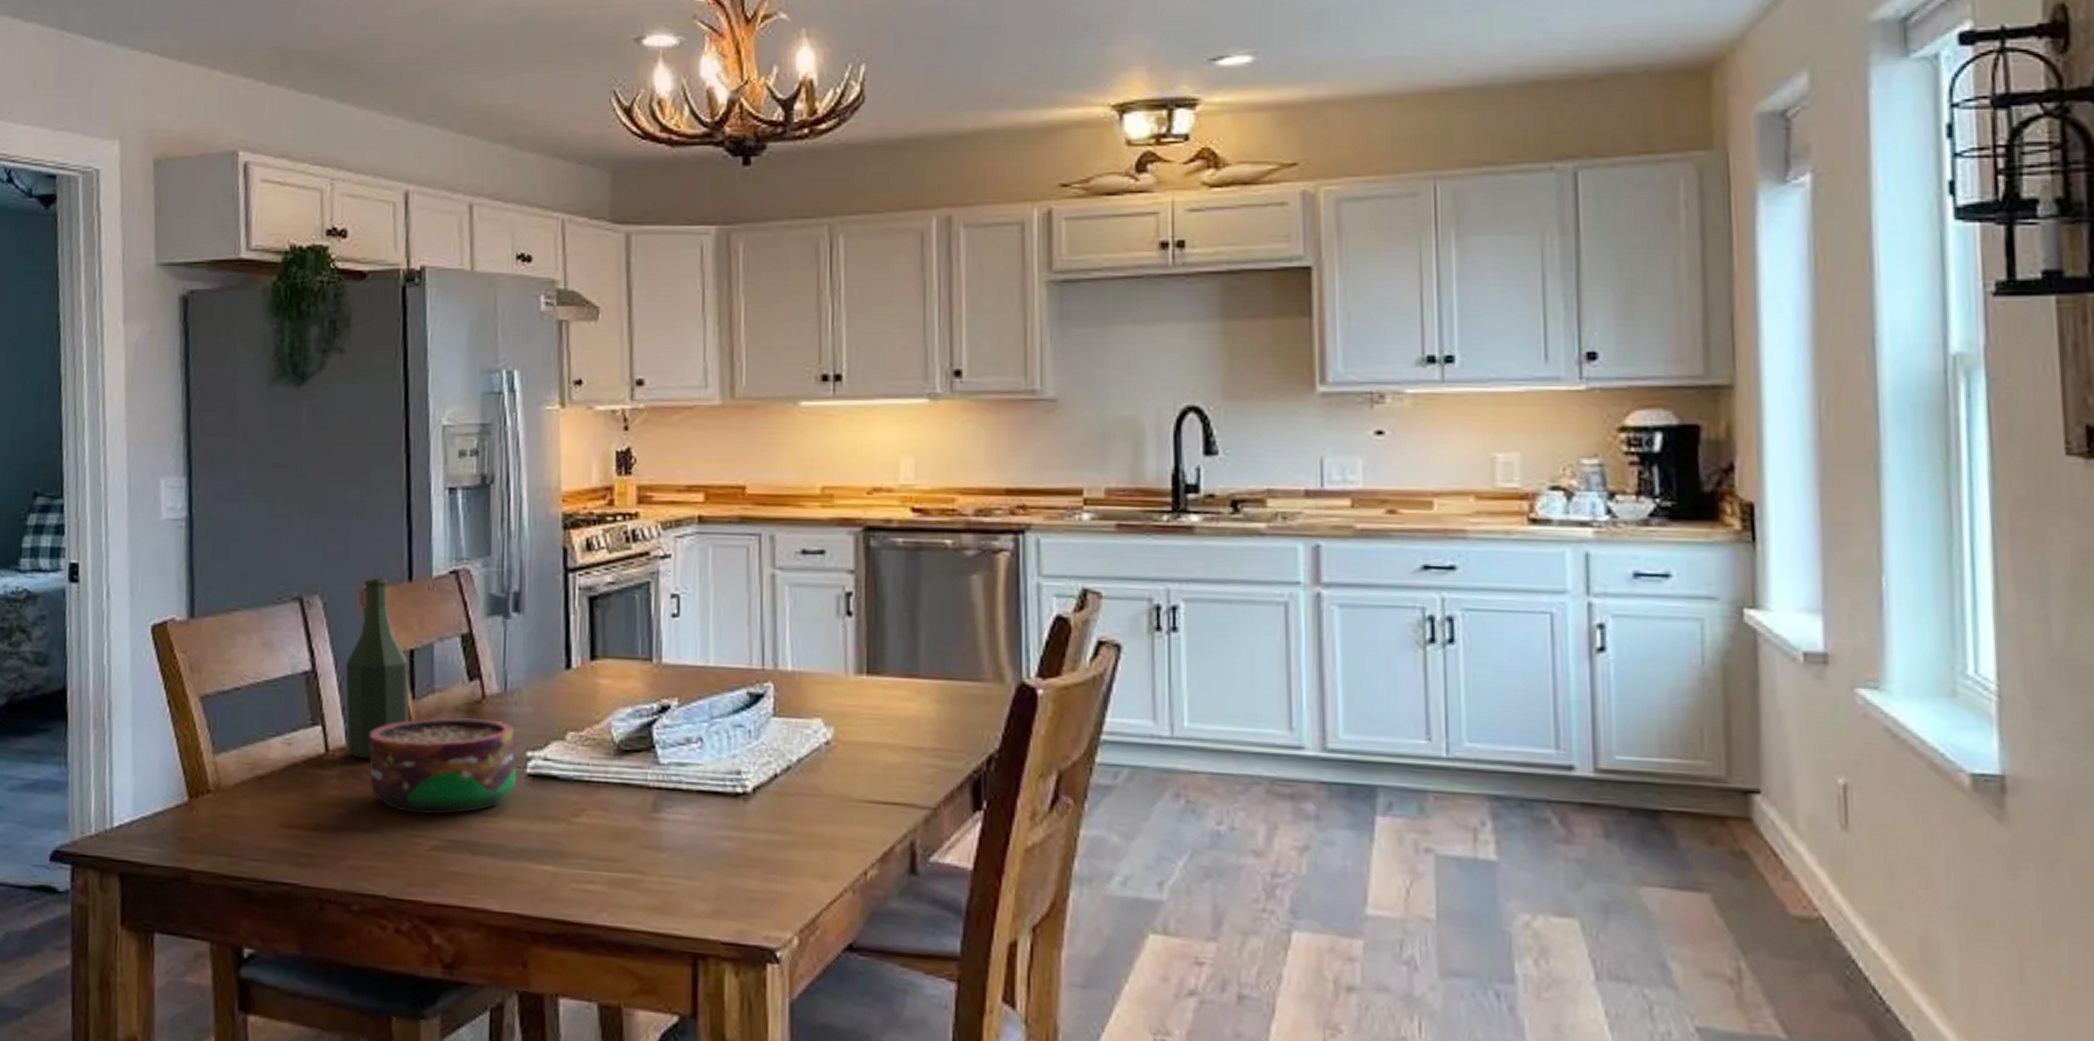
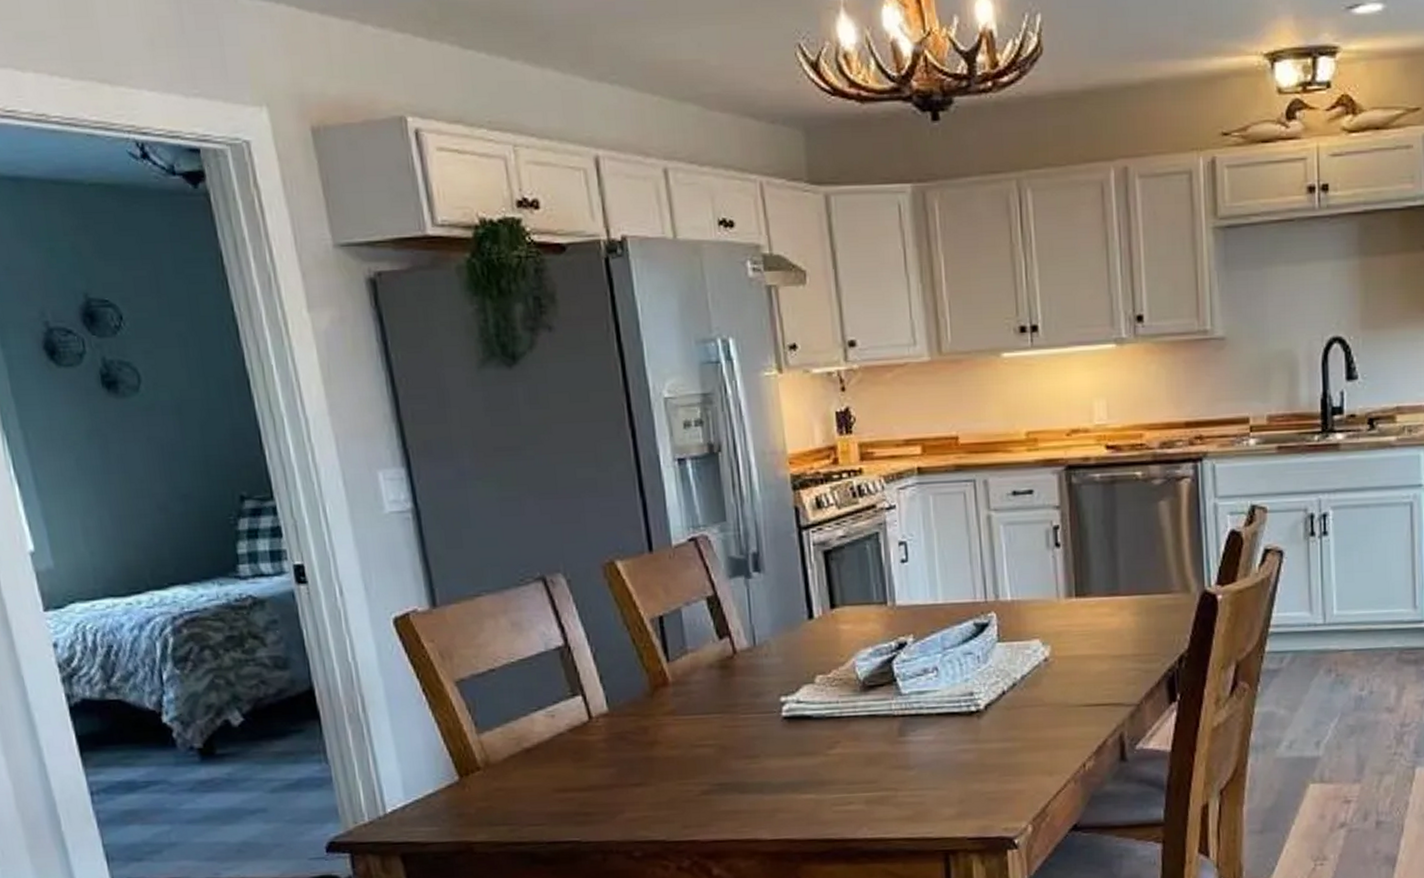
bottle: present [345,578,410,760] -> none [597,552,666,722]
bowl: present [369,717,517,815] -> none [629,672,774,765]

